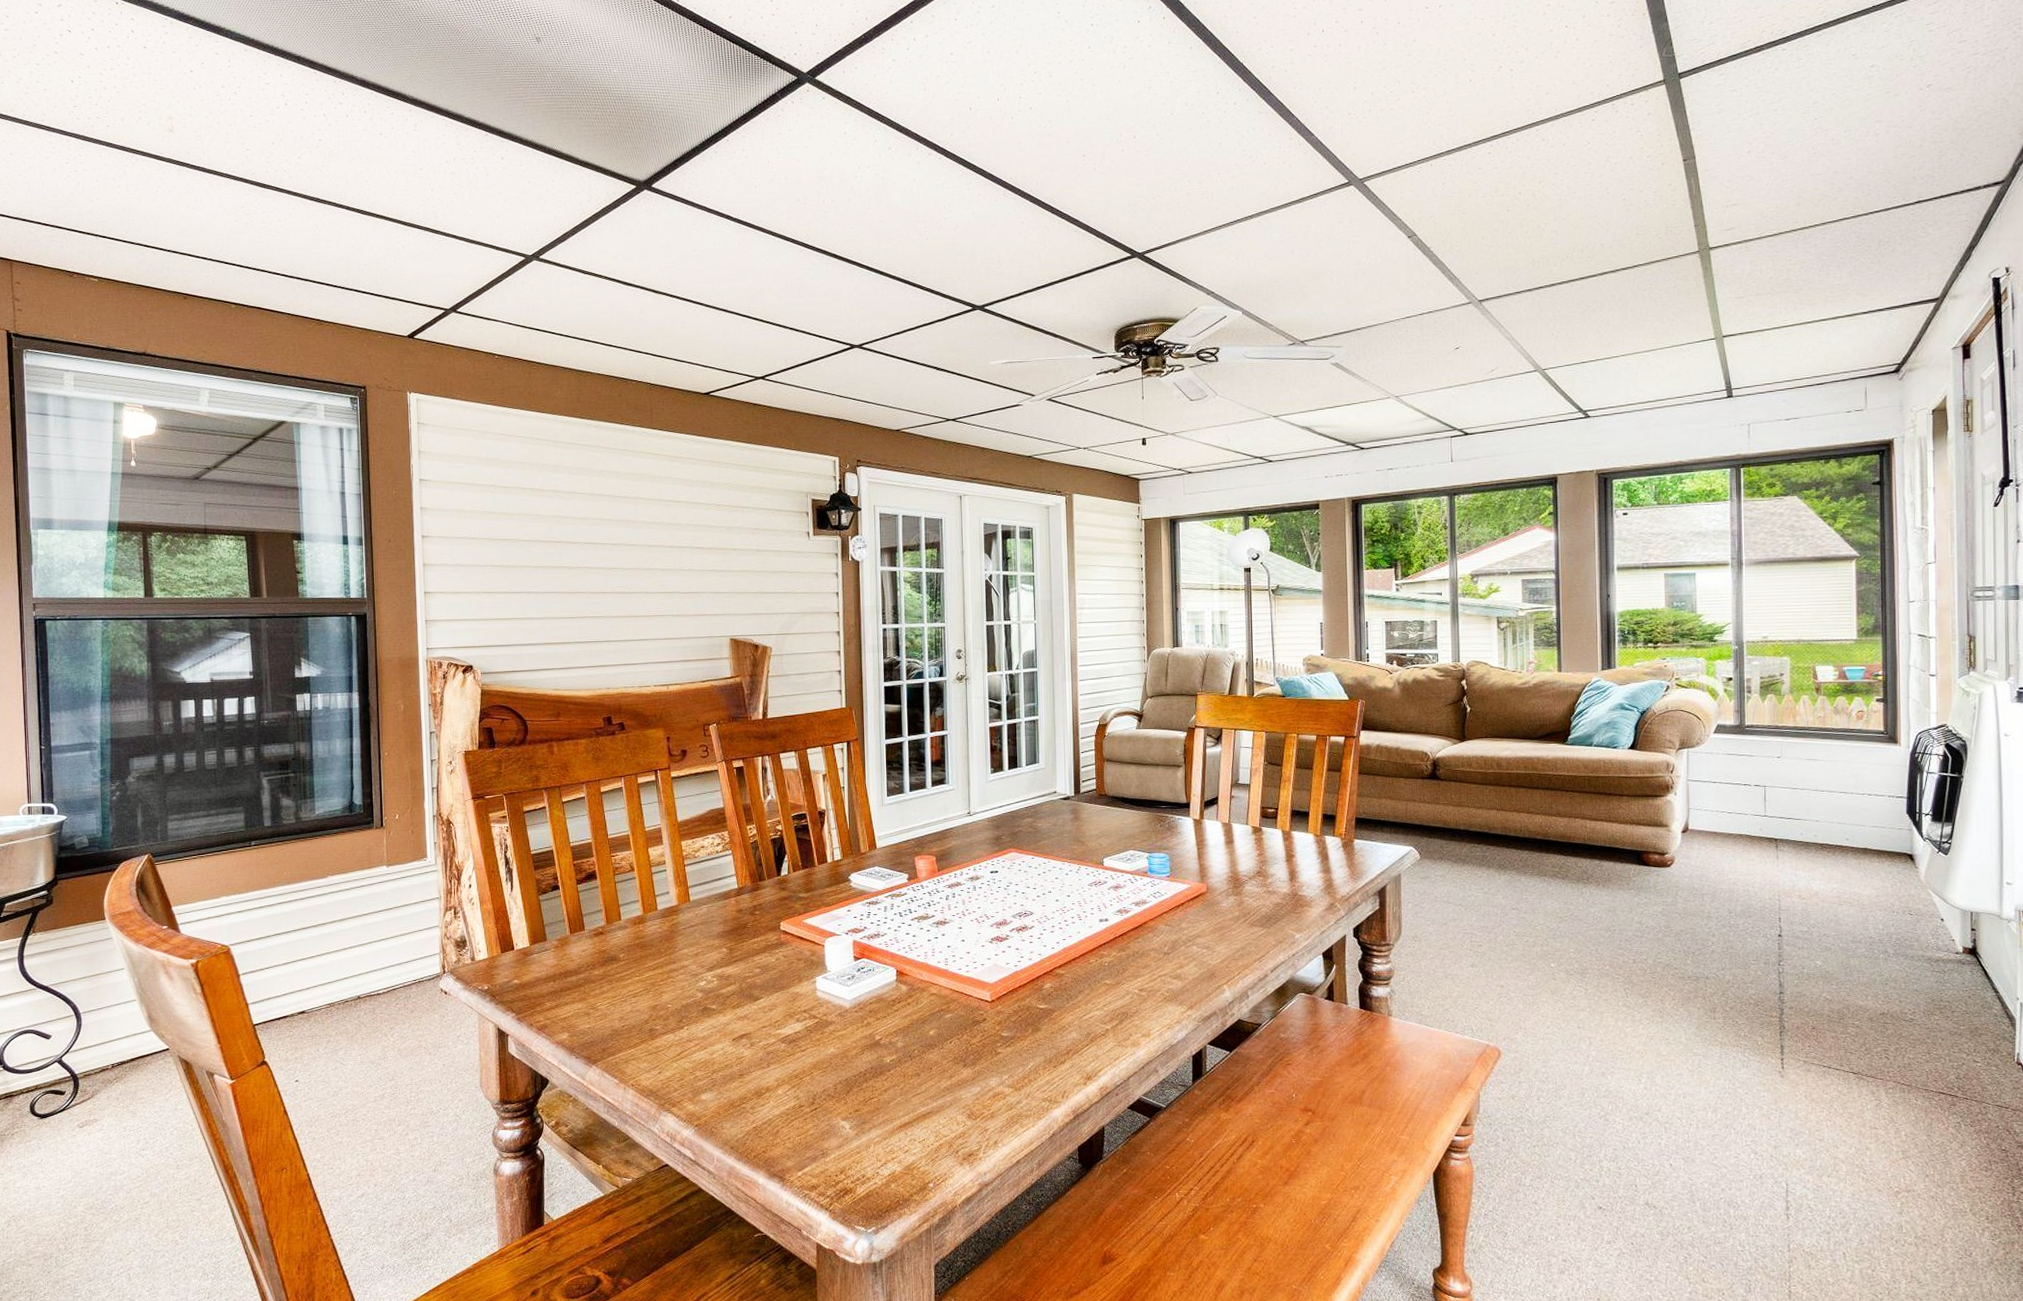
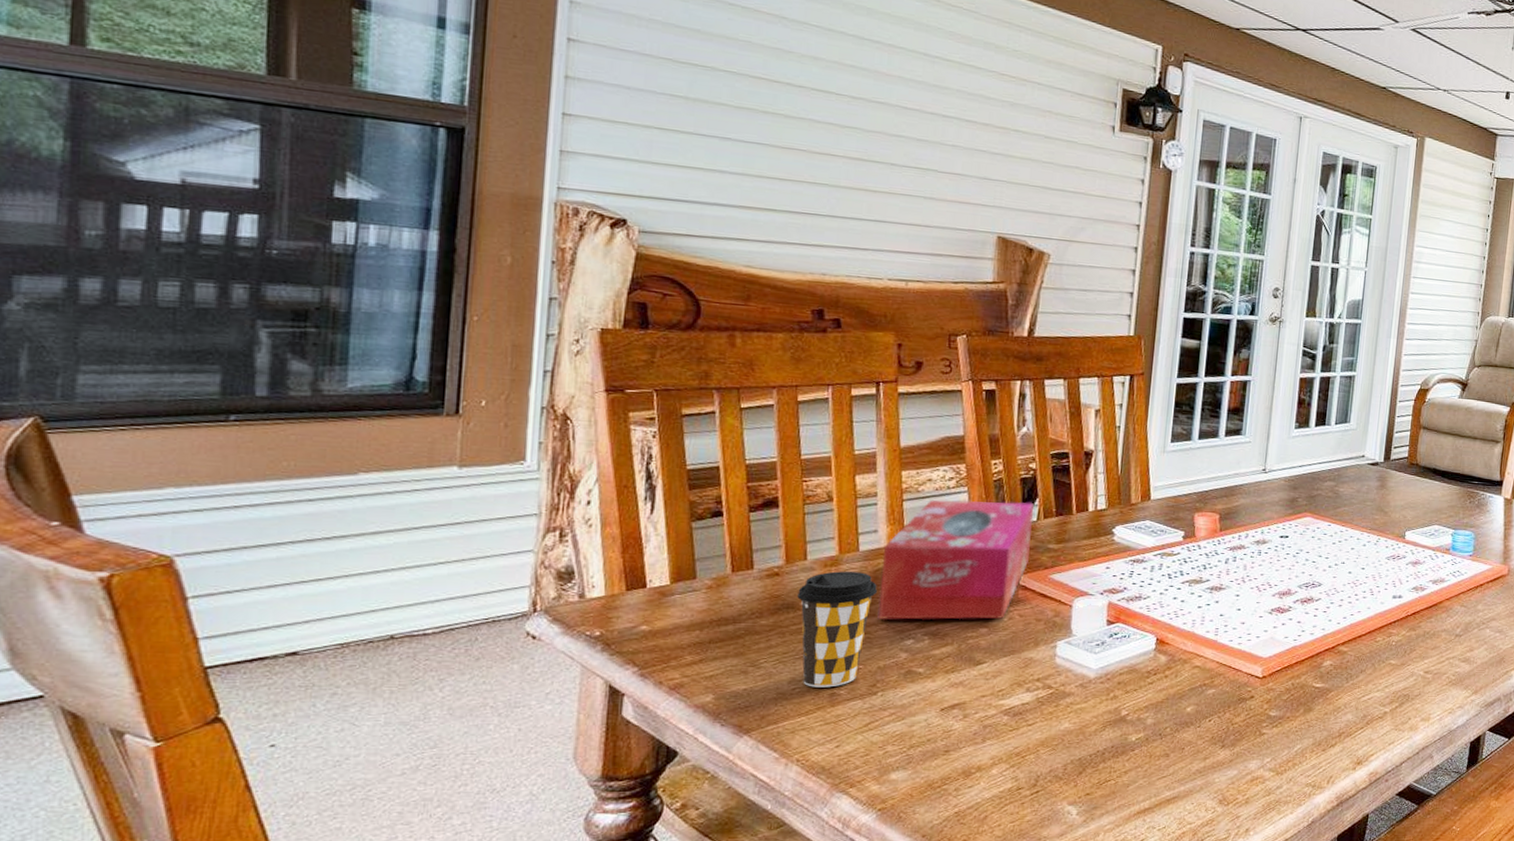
coffee cup: none [617,927,675,1024] -> present [797,571,878,688]
tissue box: none [675,858,785,967] -> present [877,500,1035,621]

